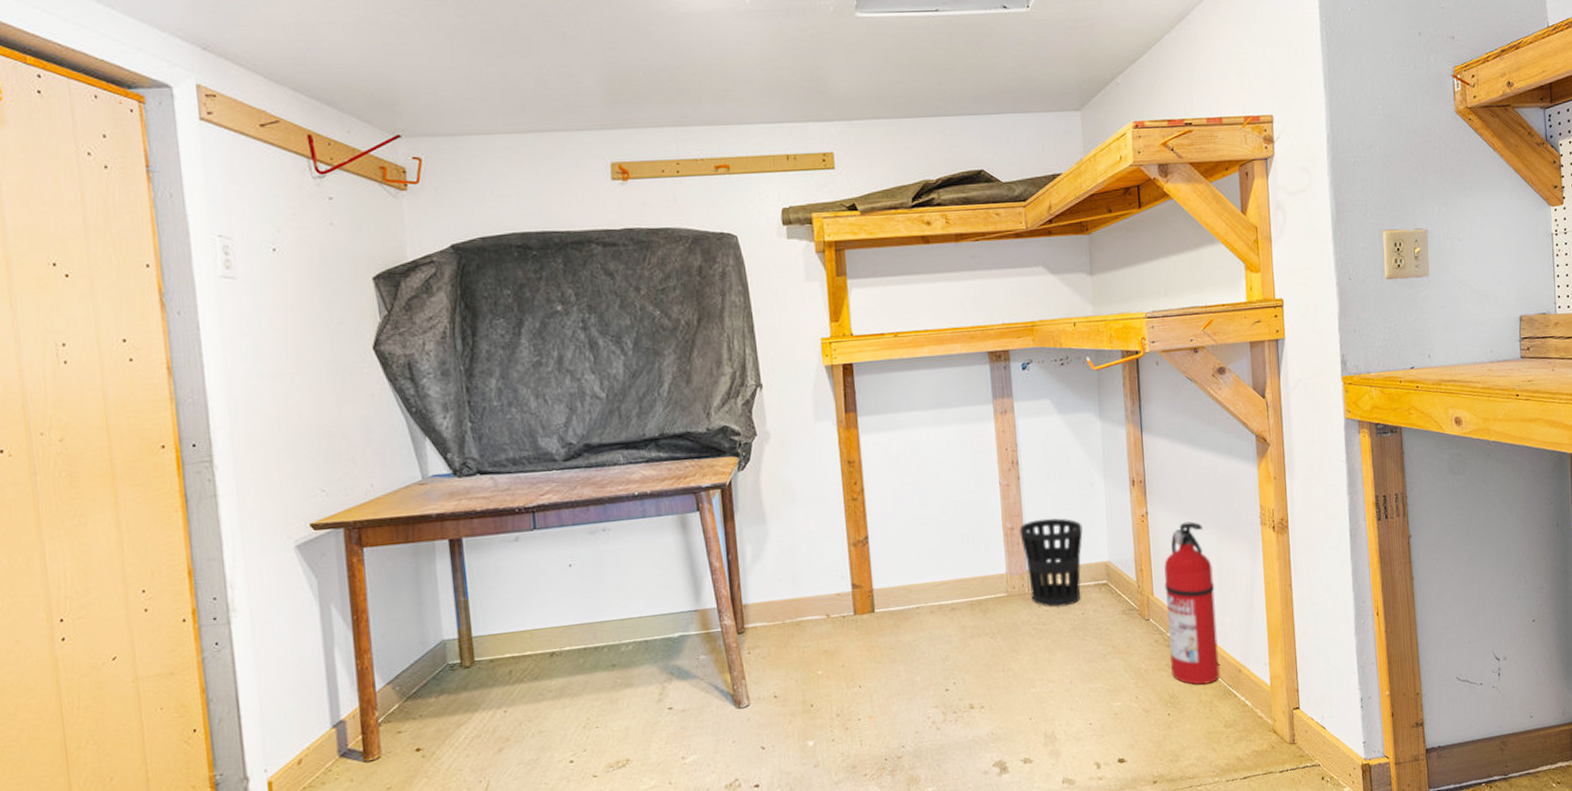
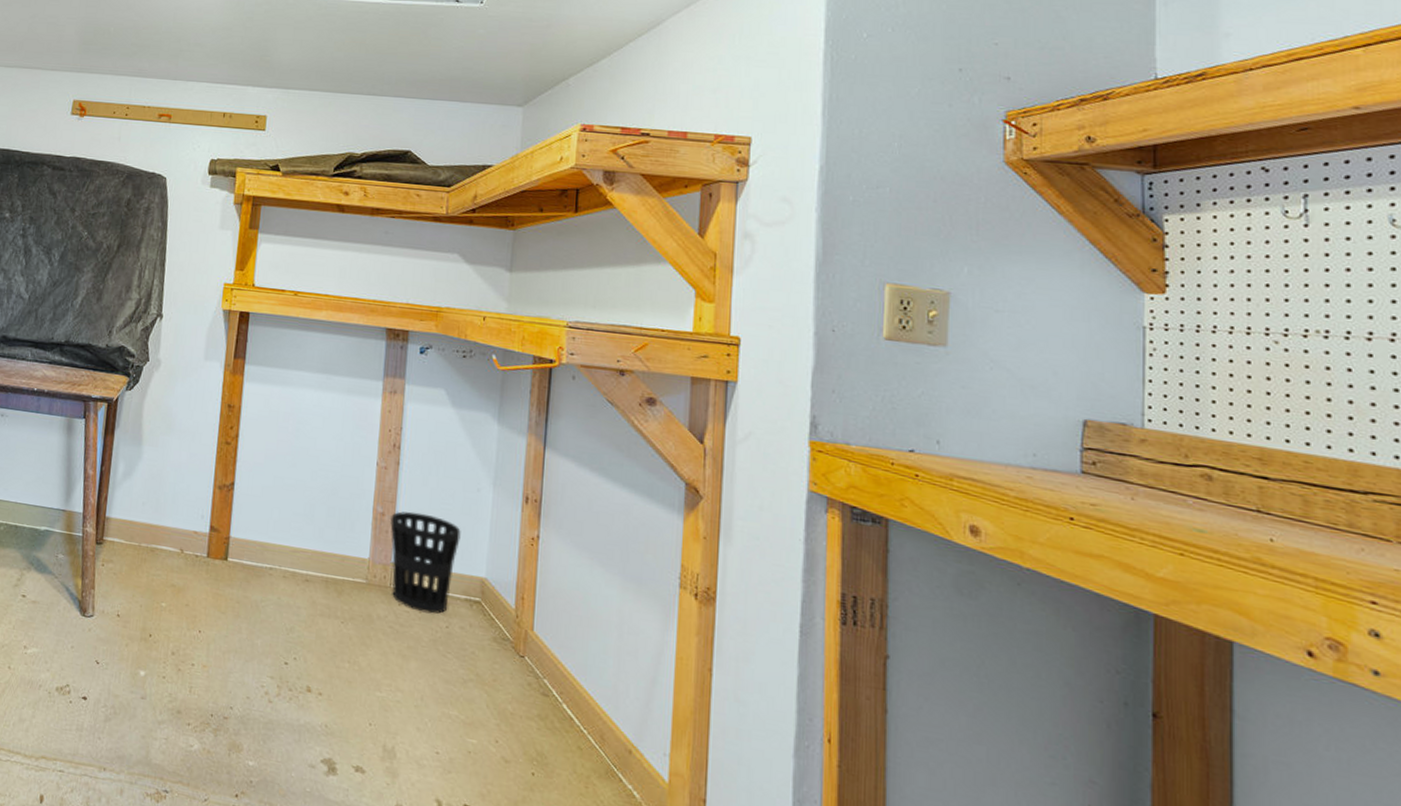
fire extinguisher: present [1164,521,1220,686] -> none [543,559,611,755]

